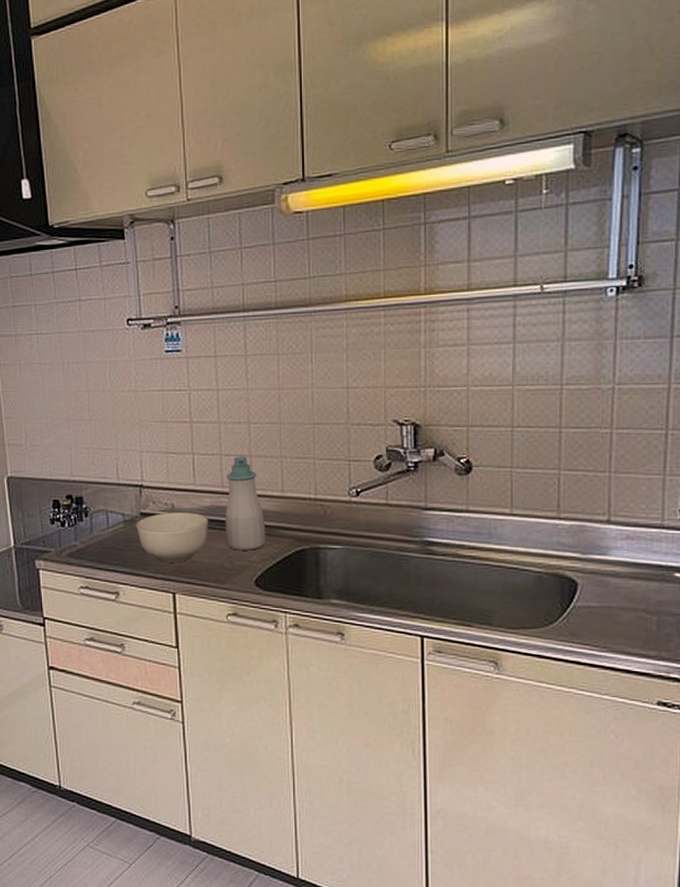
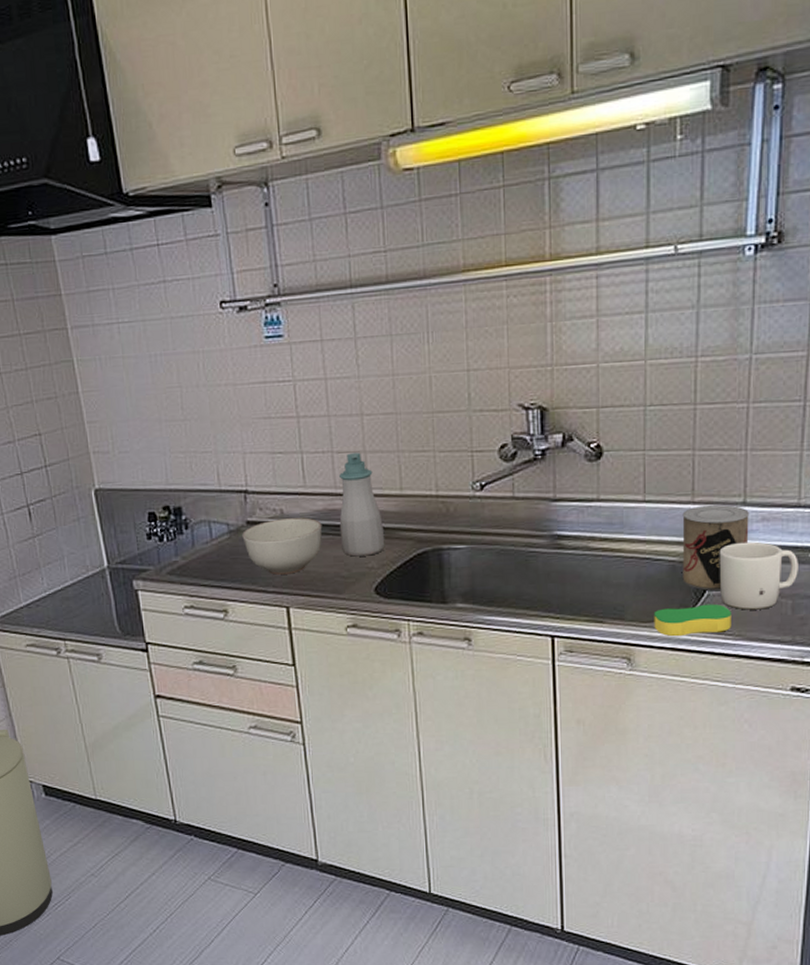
sponge: none [520,615,597,645] -> present [654,604,731,637]
tin can: none [548,521,613,604] -> present [682,505,749,592]
mug: none [584,558,663,624] -> present [719,541,798,610]

